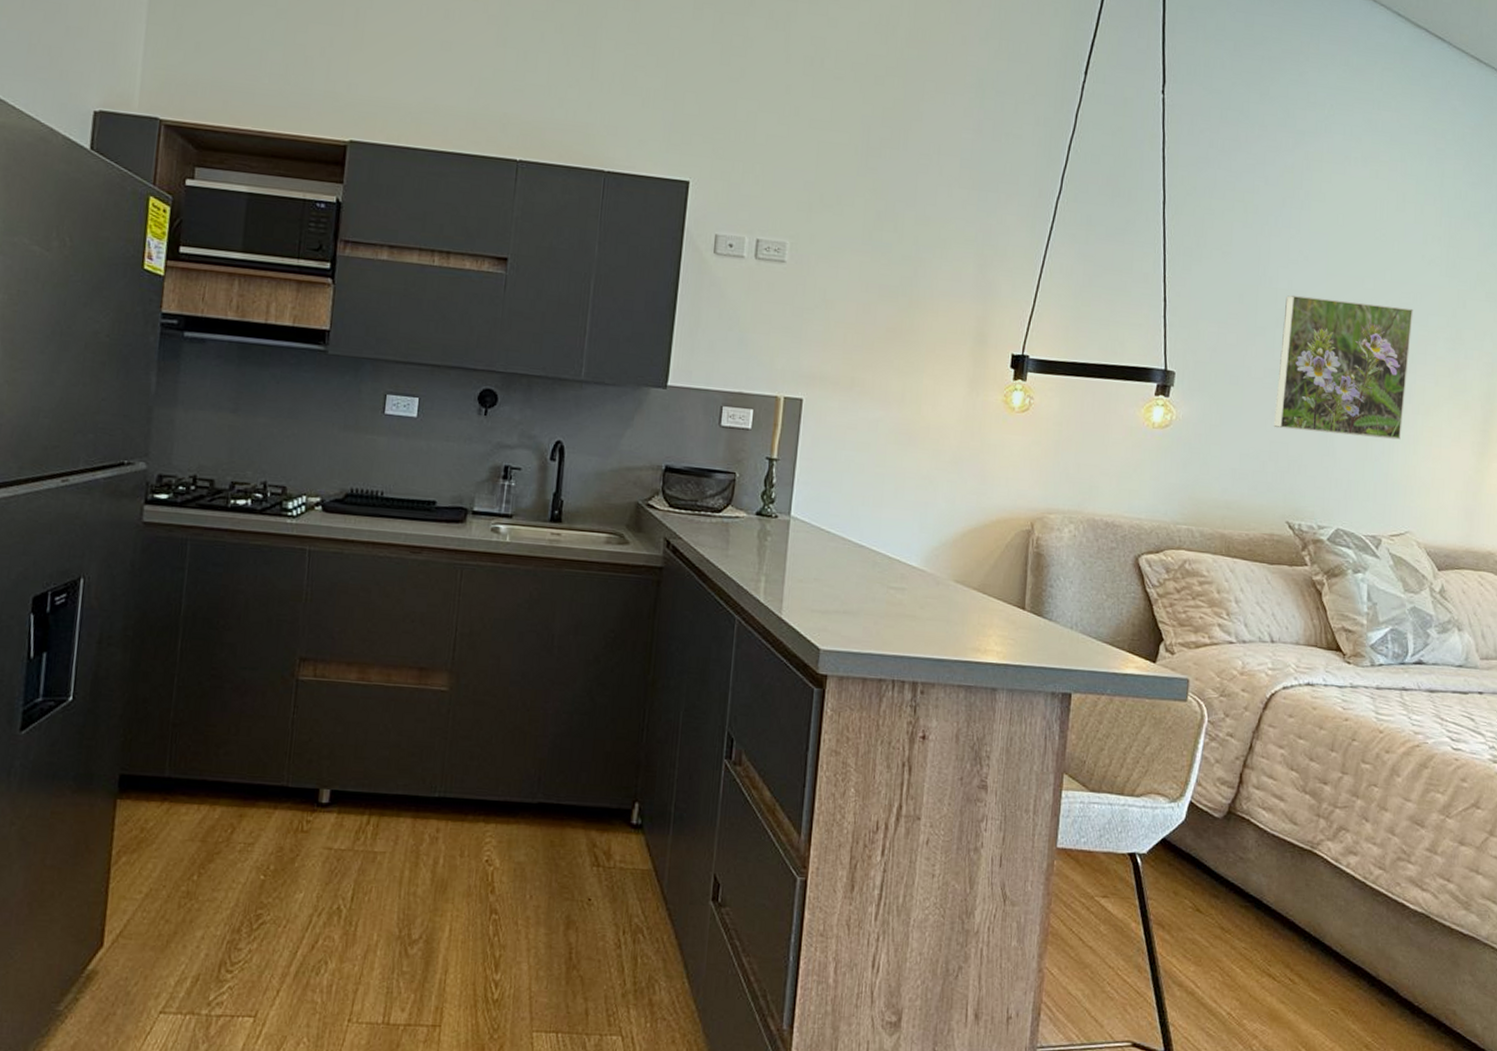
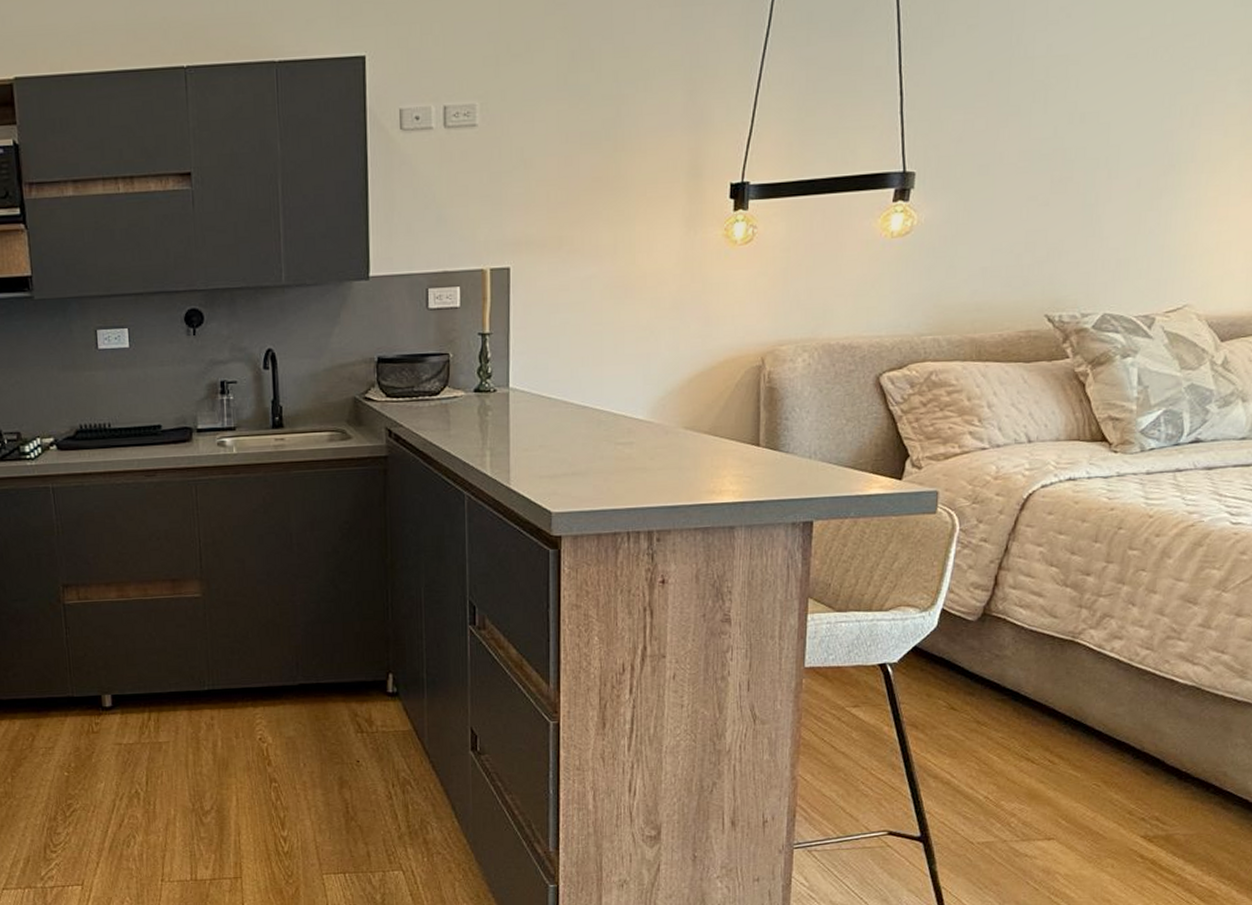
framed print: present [1273,295,1414,440] -> none [1029,52,1200,216]

